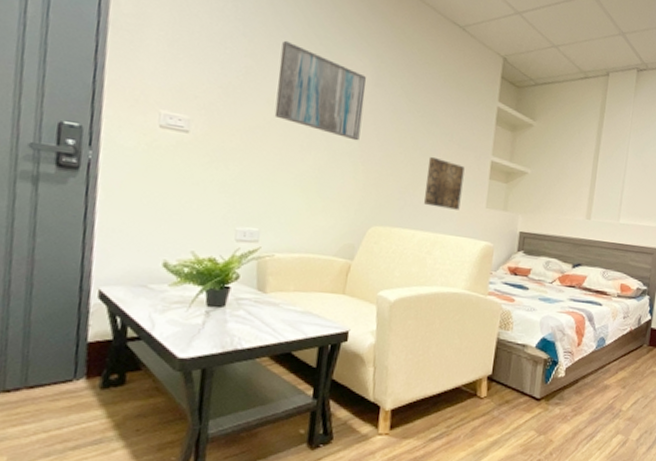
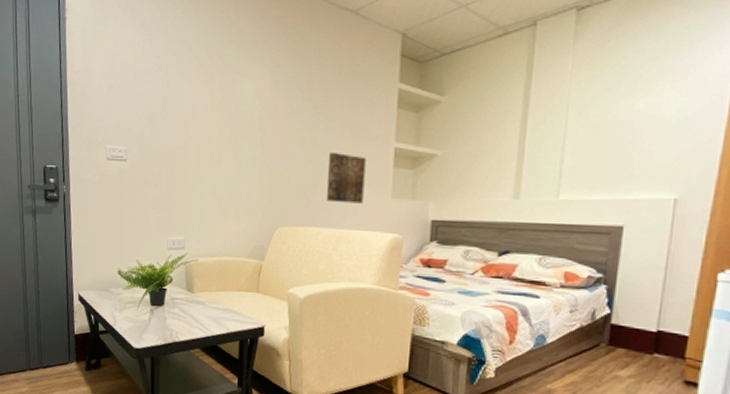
wall art: present [274,40,366,141] -> none [189,65,264,147]

